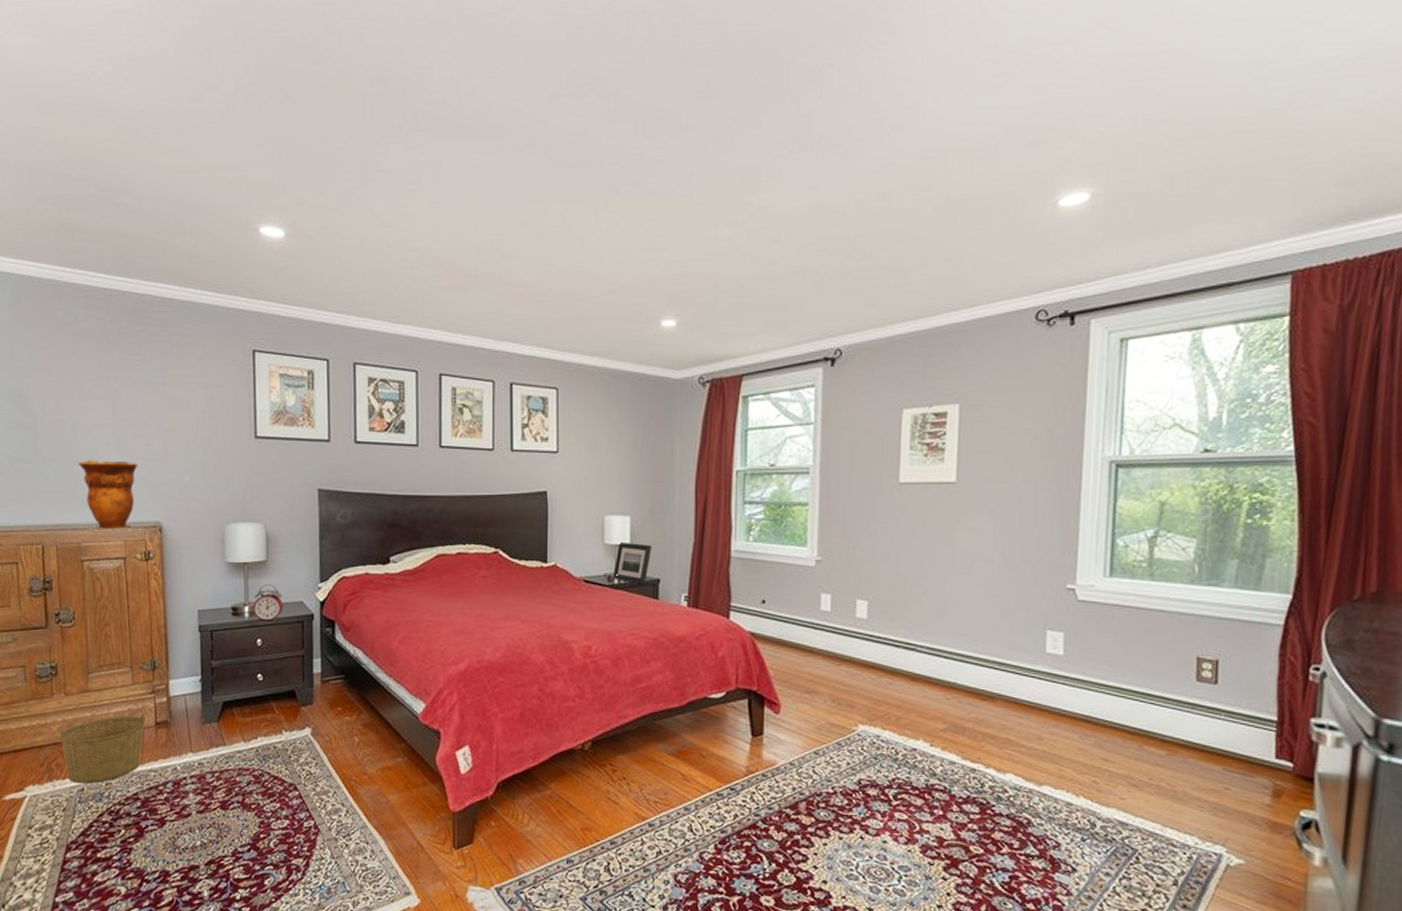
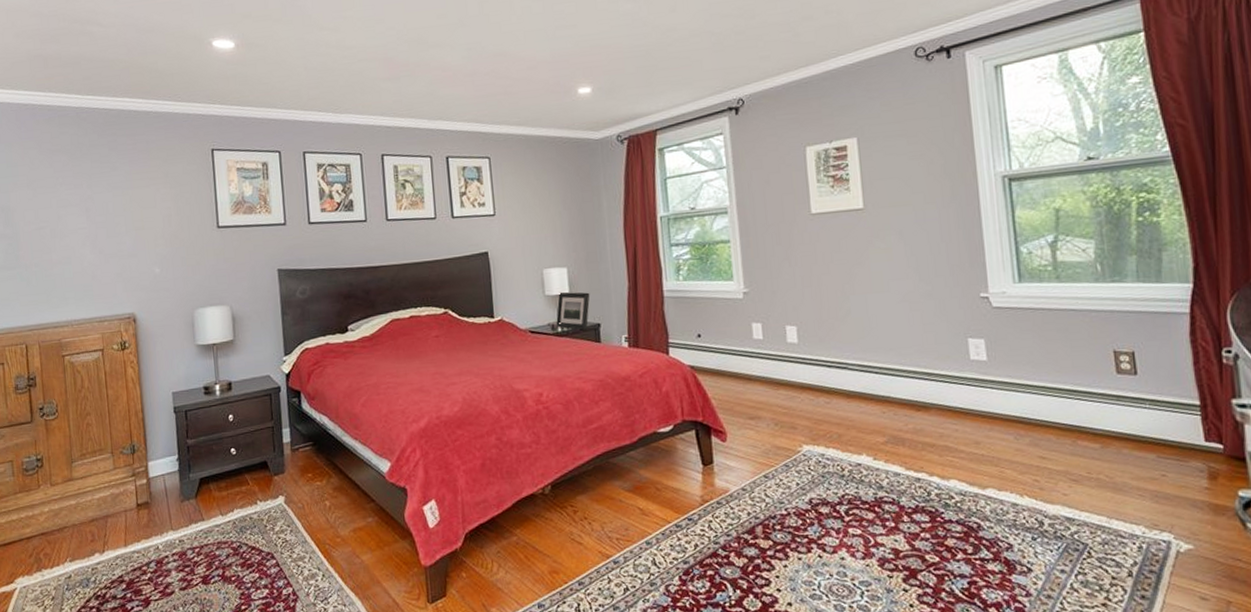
basket: present [59,712,146,784] -> none [46,496,128,571]
decorative vase: present [78,459,138,530] -> none [57,260,112,326]
alarm clock: present [253,583,283,621] -> none [223,361,252,398]

